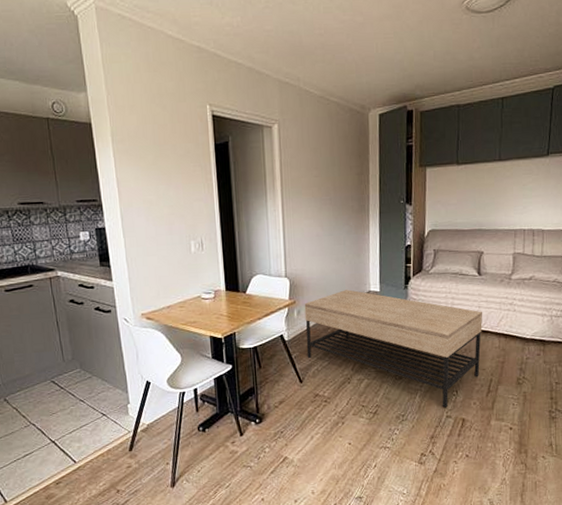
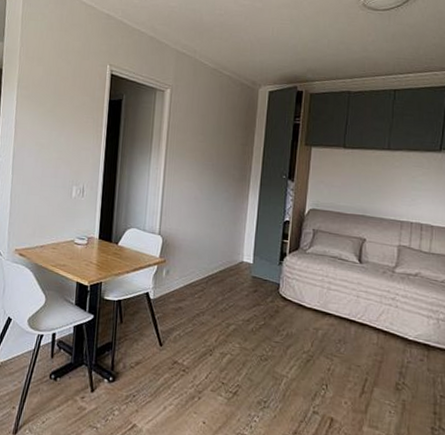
coffee table: present [304,289,482,408] -> none [170,256,360,402]

